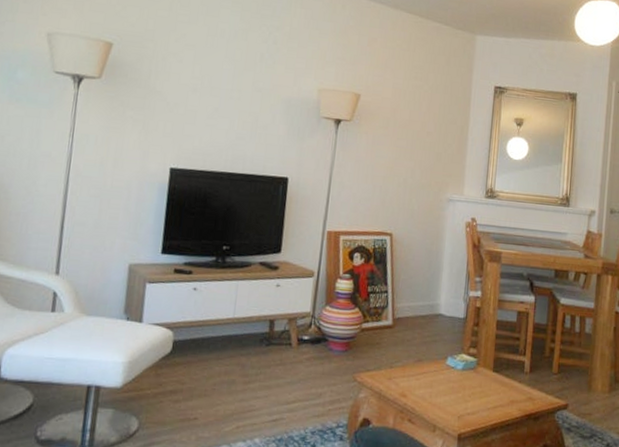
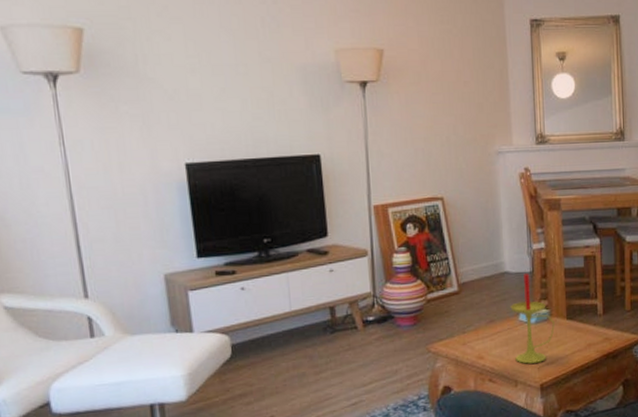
candle: none [437,318,481,411] -> present [510,273,555,364]

